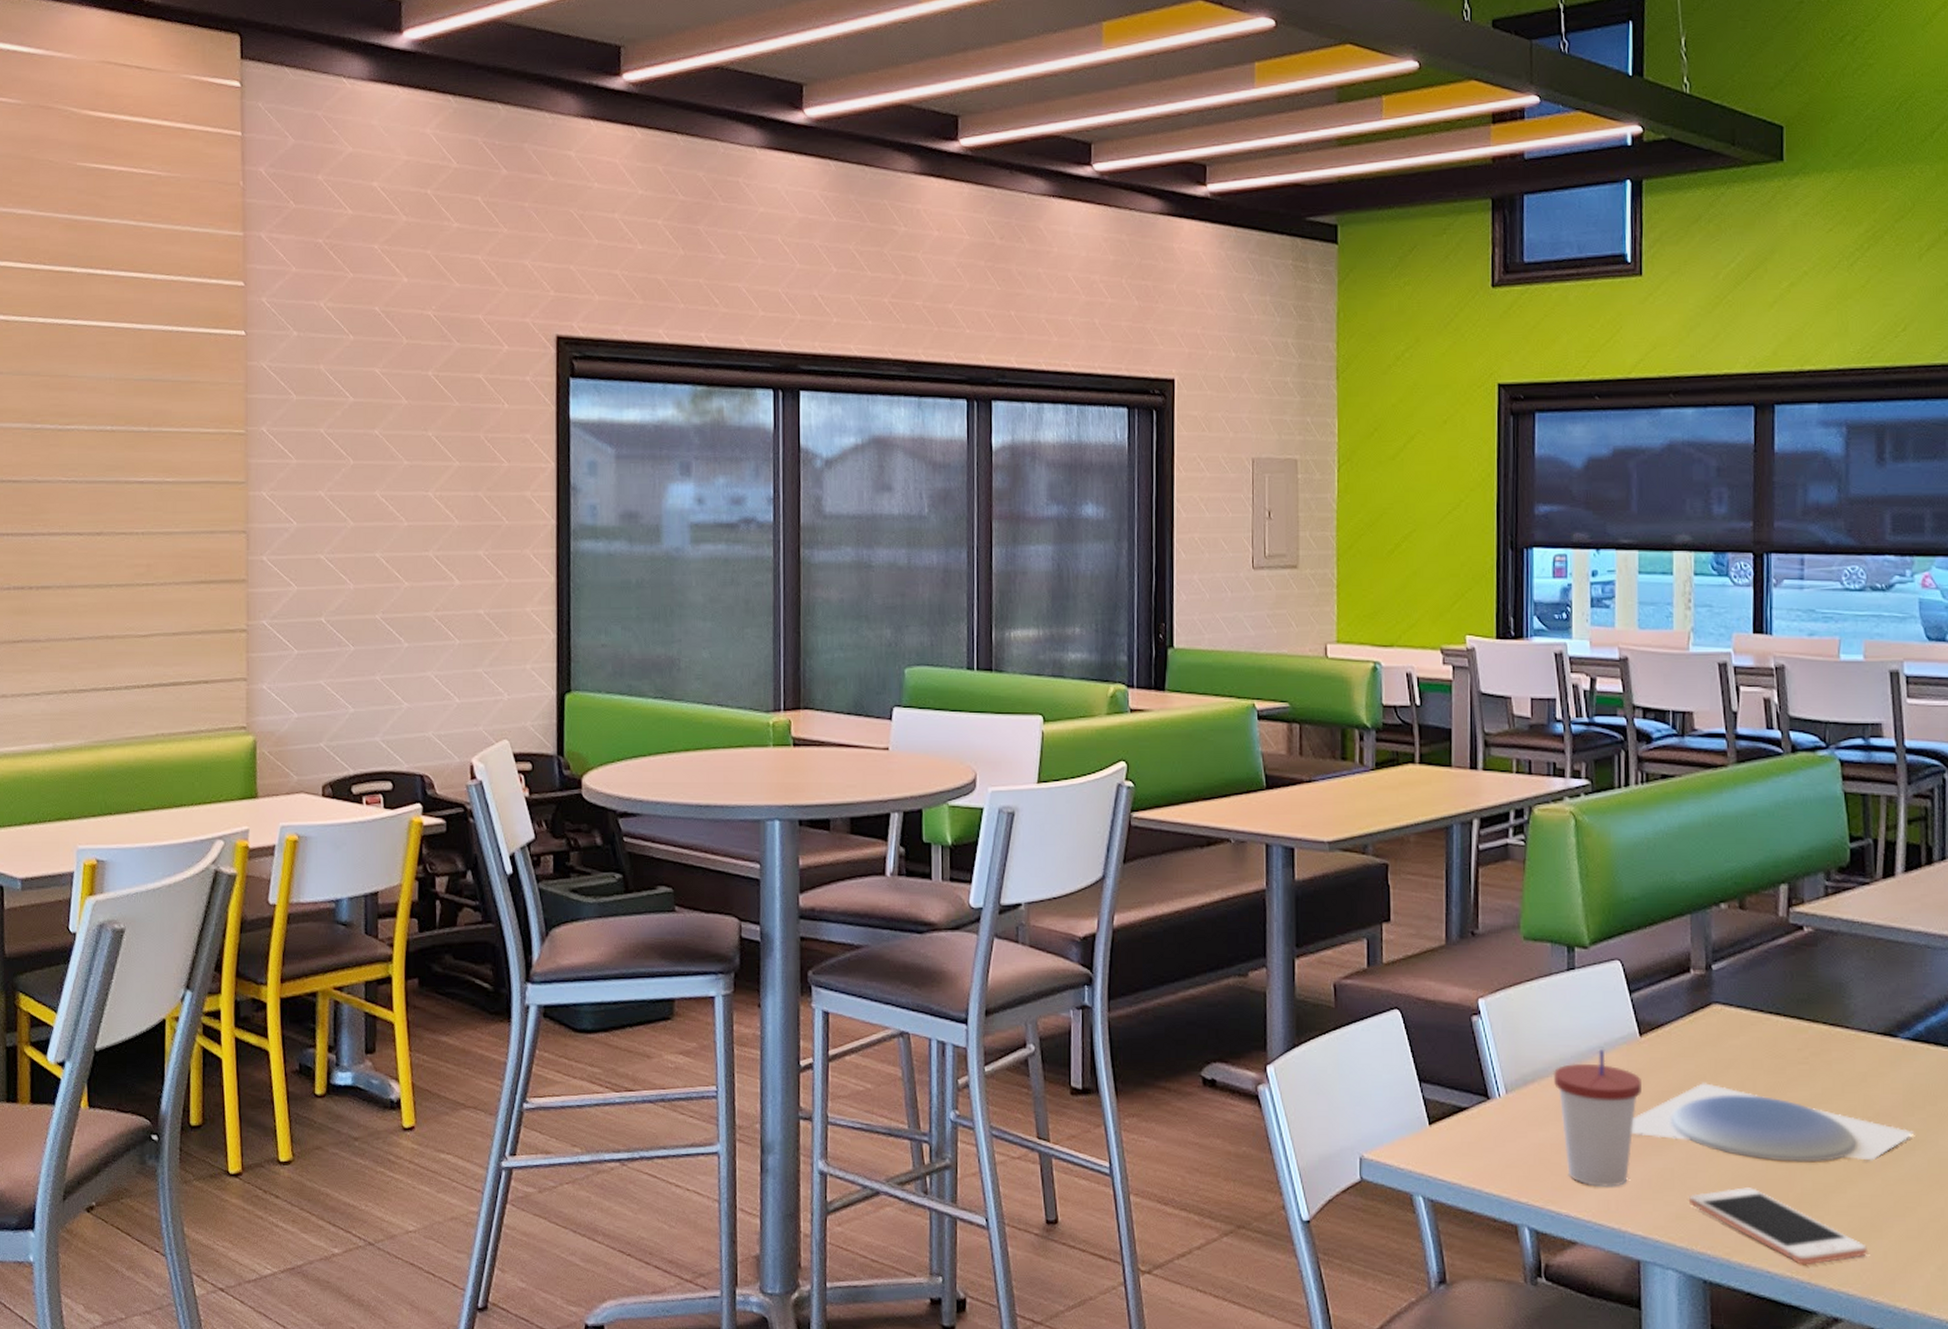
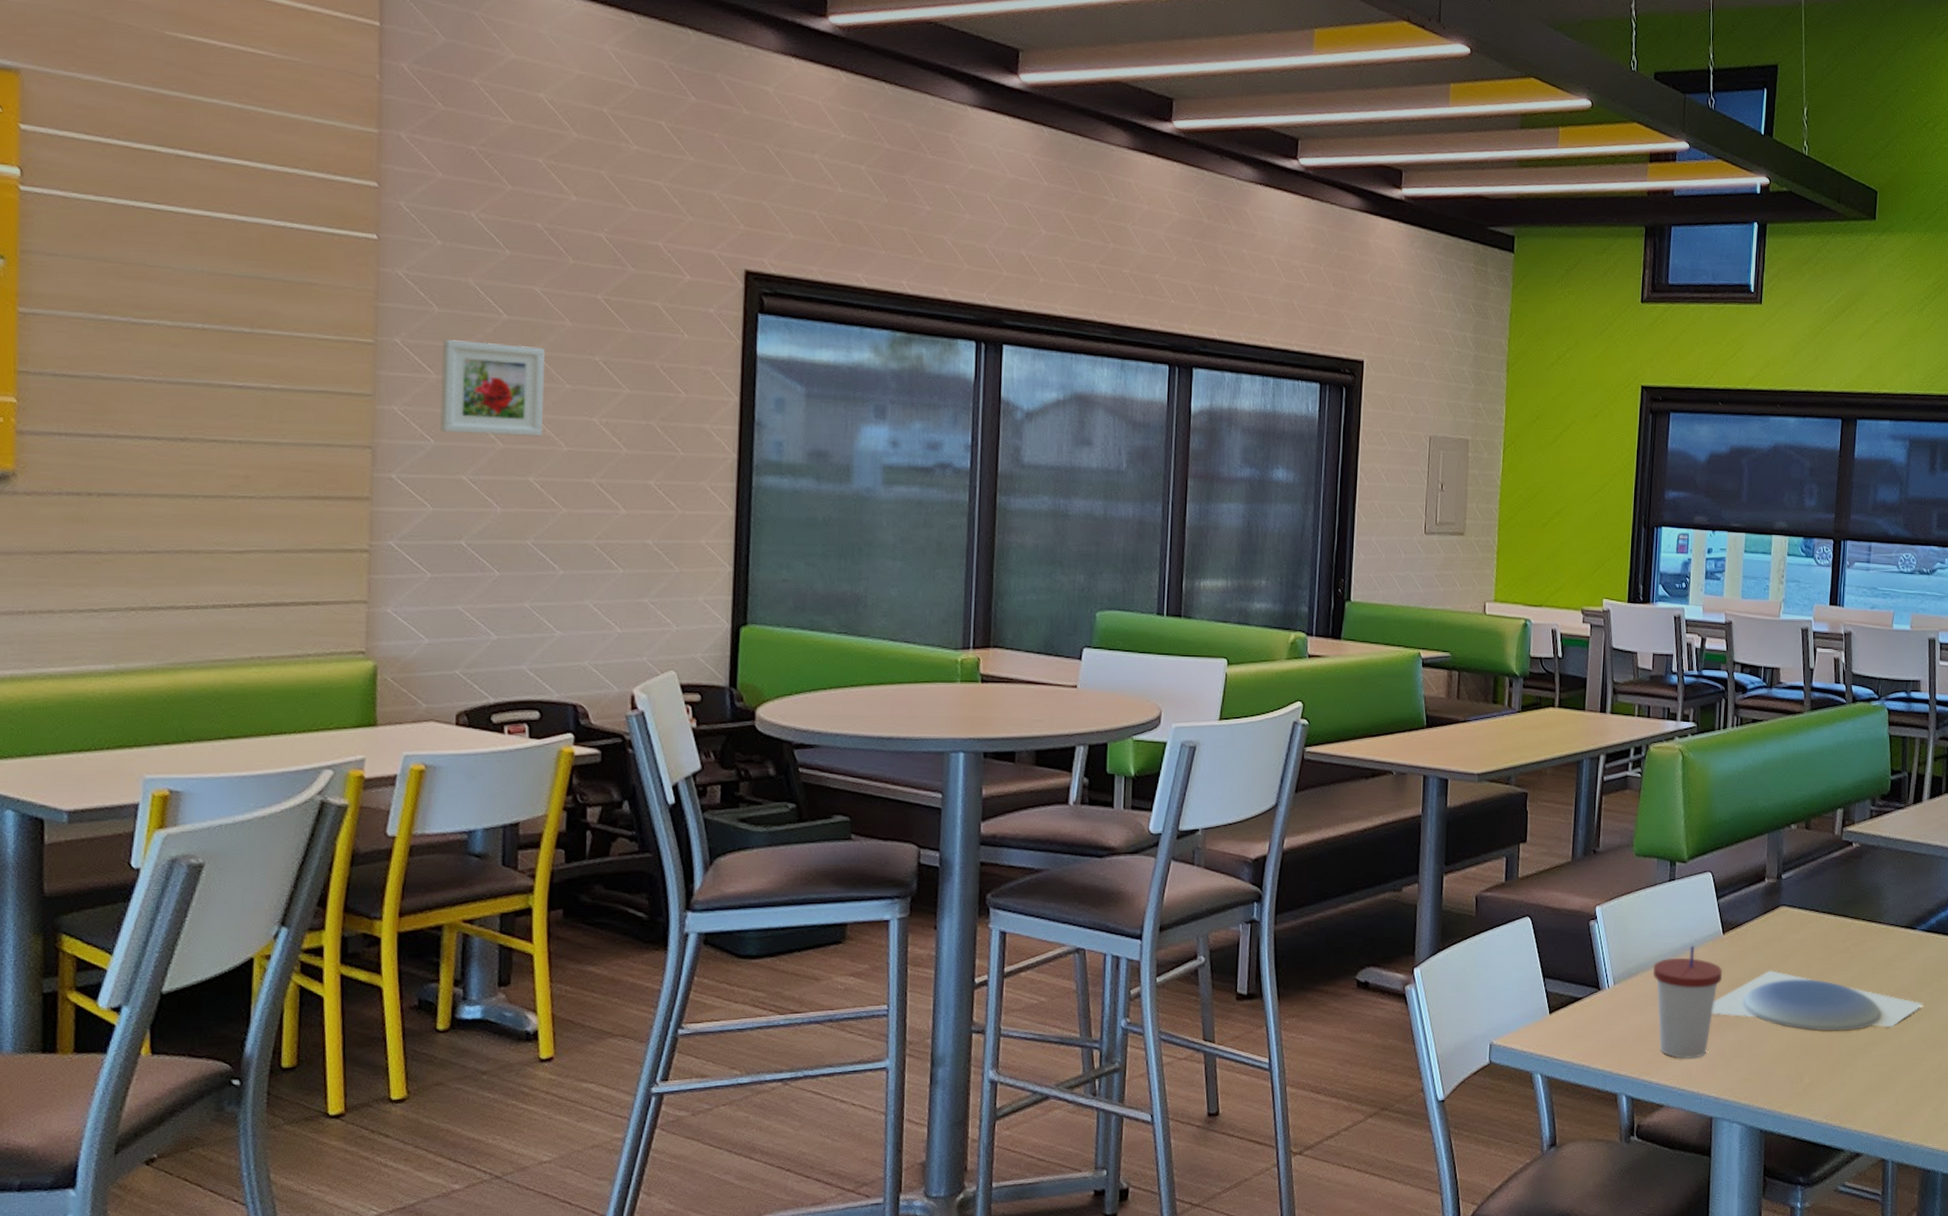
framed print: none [301,425,387,515] -> present [440,340,545,437]
cell phone: present [1689,1187,1869,1265] -> none [1753,1053,1885,1113]

